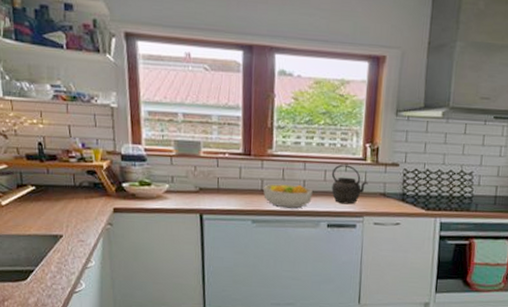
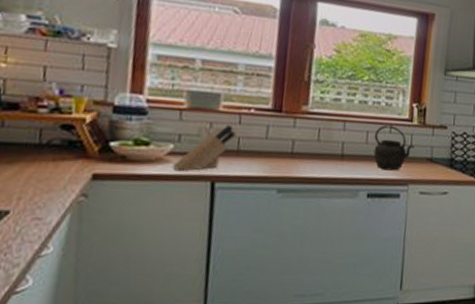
knife block: none [170,167,215,206] -> present [172,124,236,172]
fruit bowl: present [263,184,313,208] -> none [293,145,352,175]

